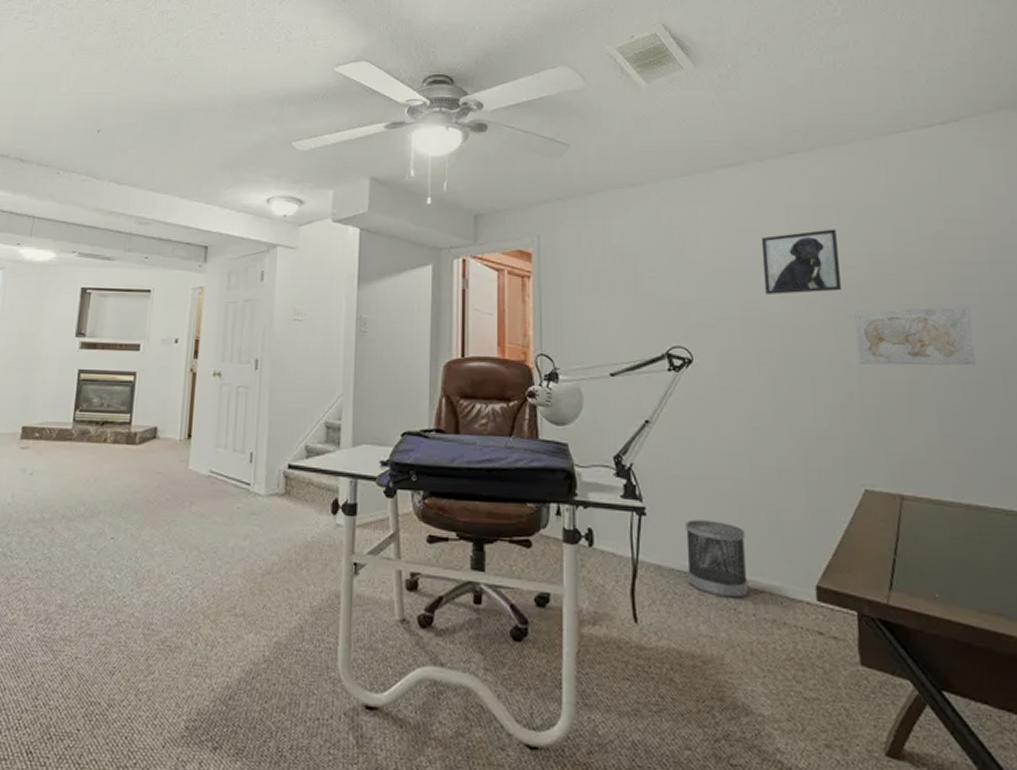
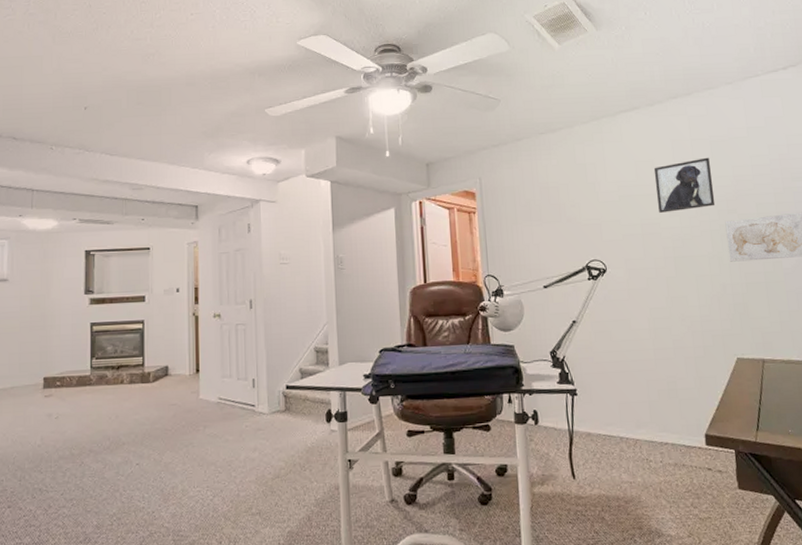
wastebasket: present [685,519,749,599] -> none [607,394,657,452]

